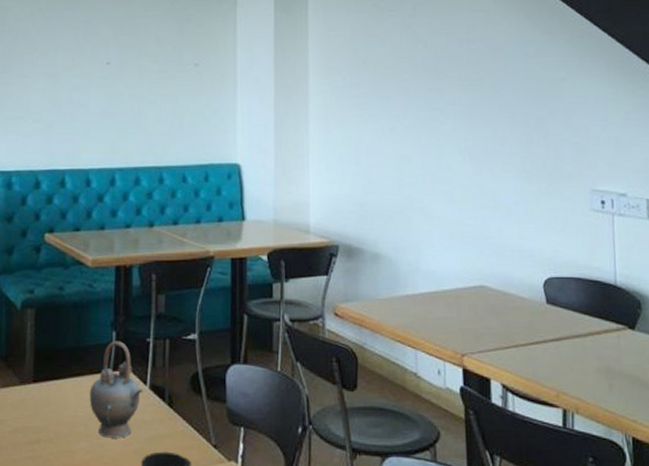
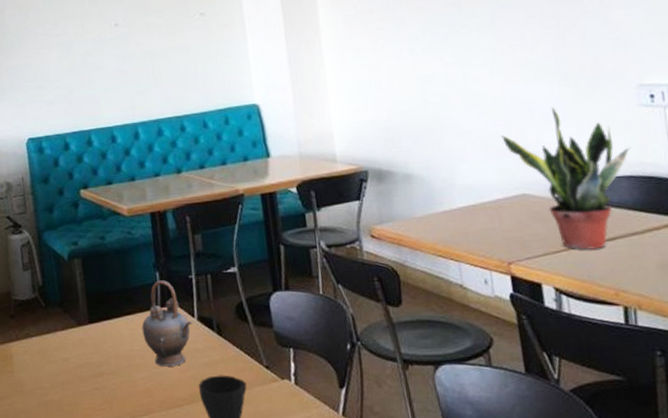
potted plant: none [467,201,582,349] -> present [501,106,632,251]

